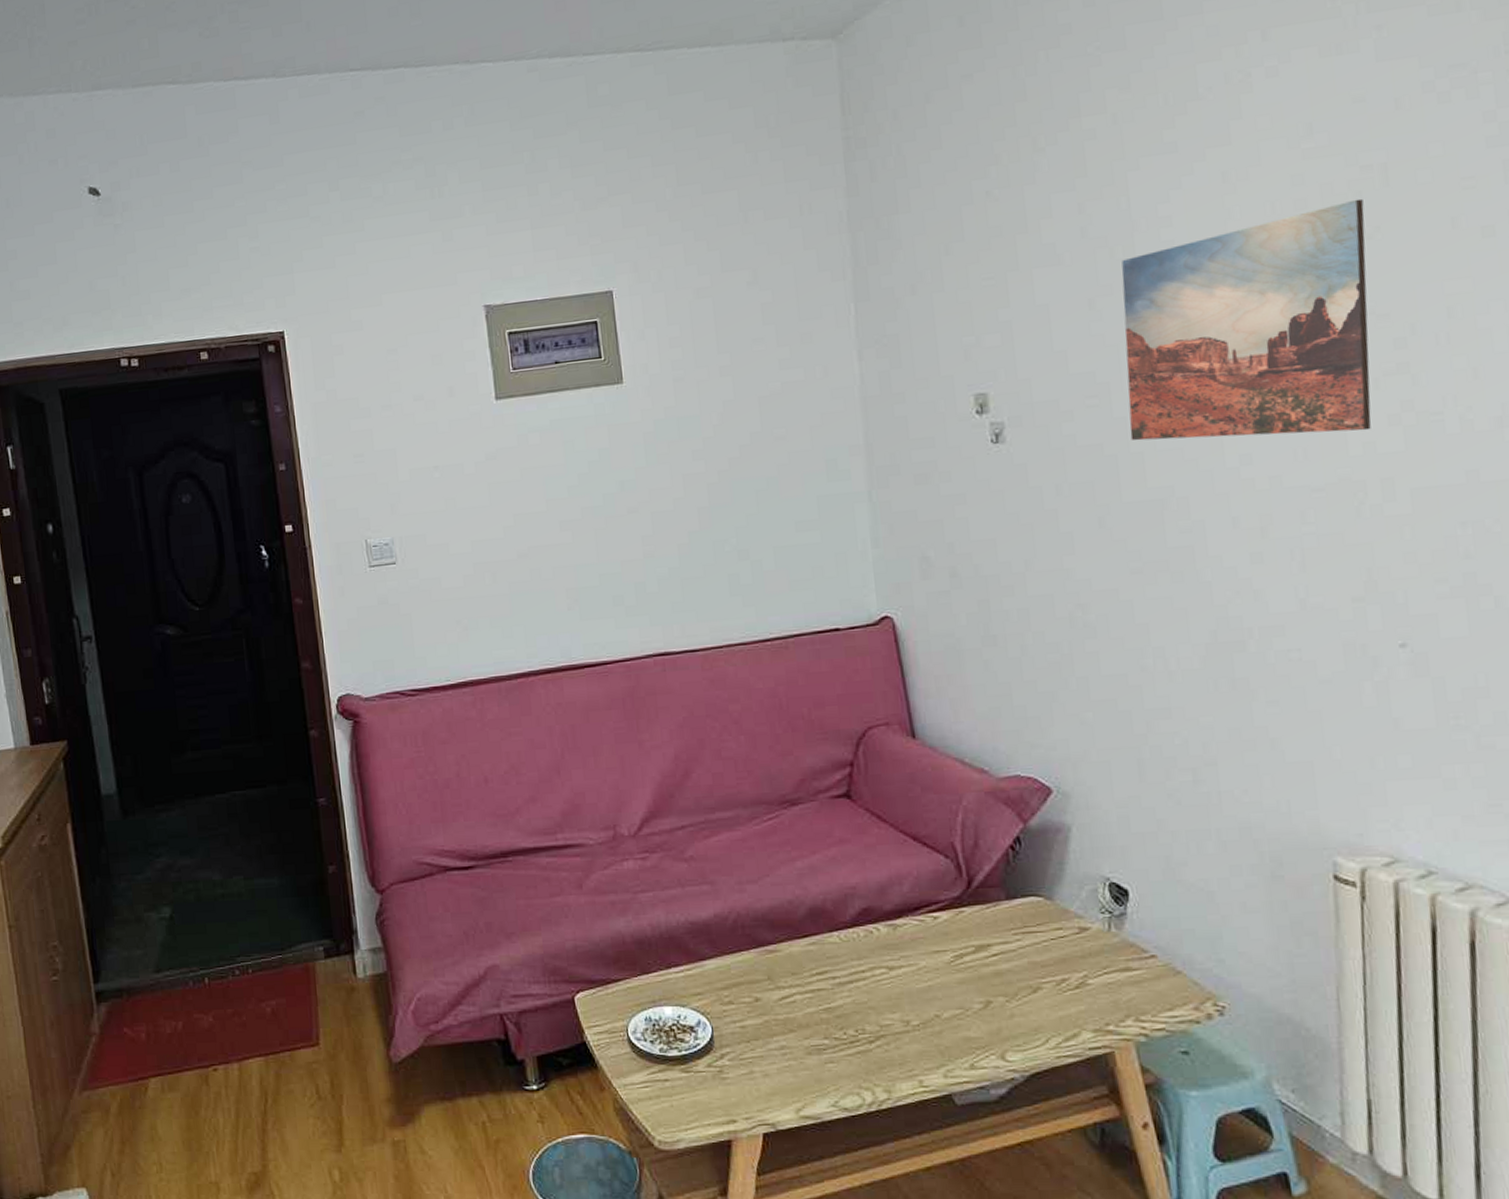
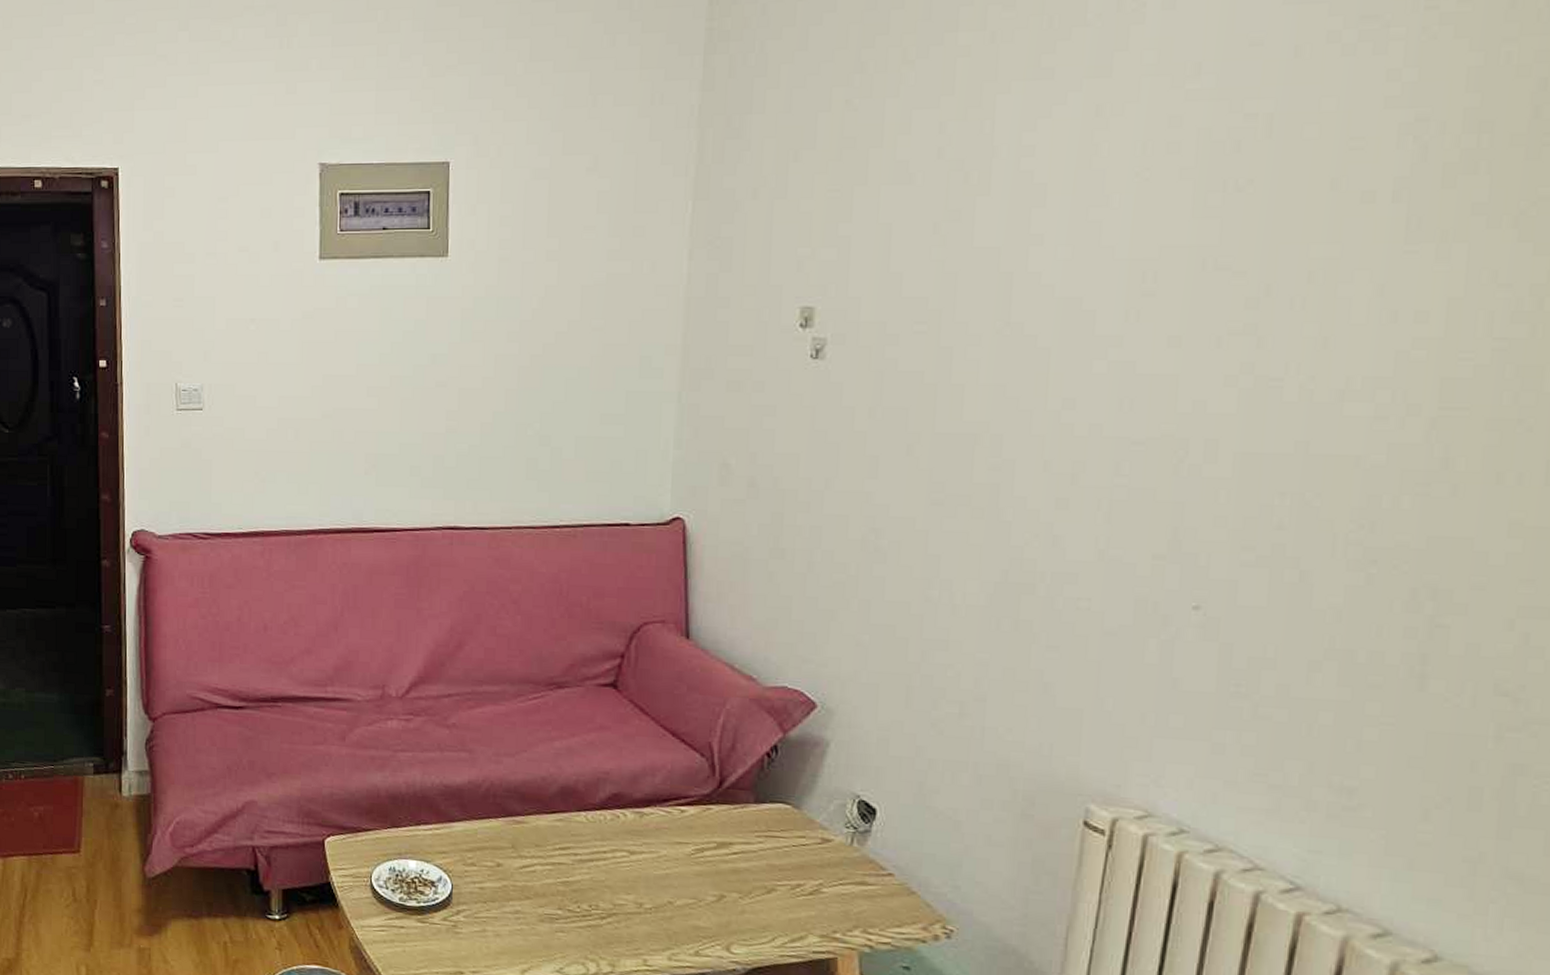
wall art: present [1121,198,1372,441] -> none [954,148,1241,389]

